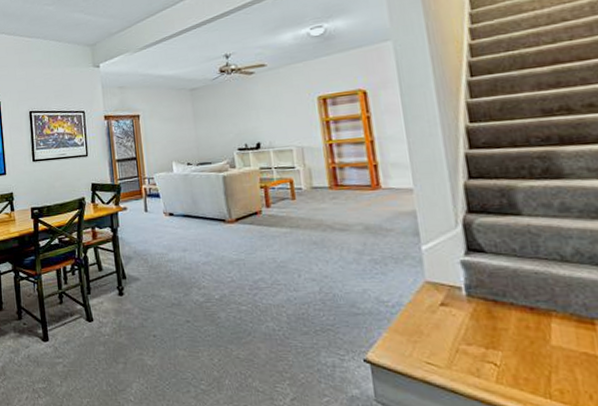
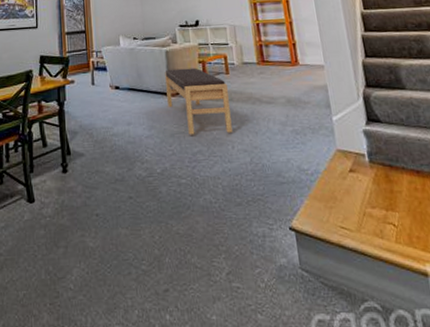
bench: none [222,193,299,263] -> present [165,67,233,135]

